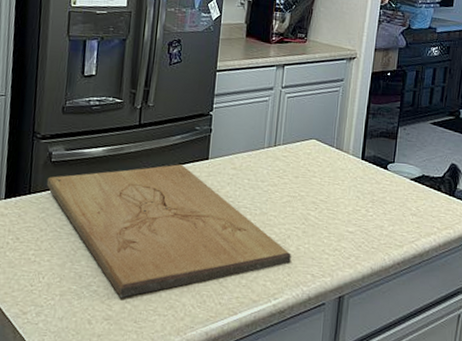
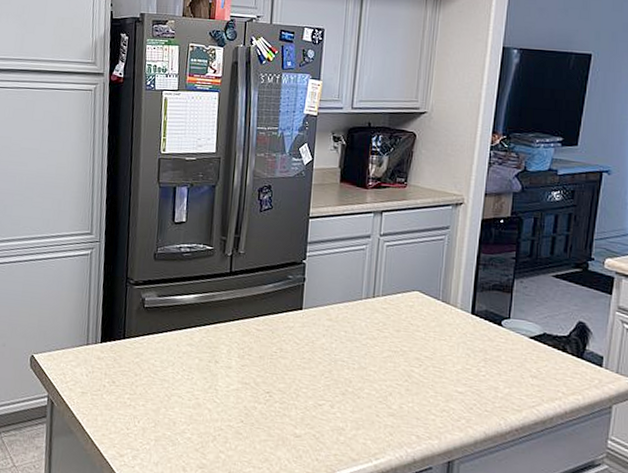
cutting board: present [46,164,291,298] -> none [140,313,394,447]

